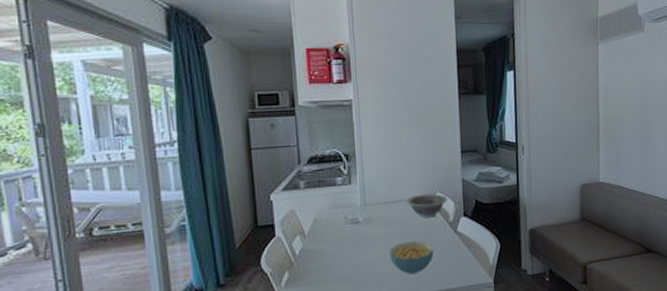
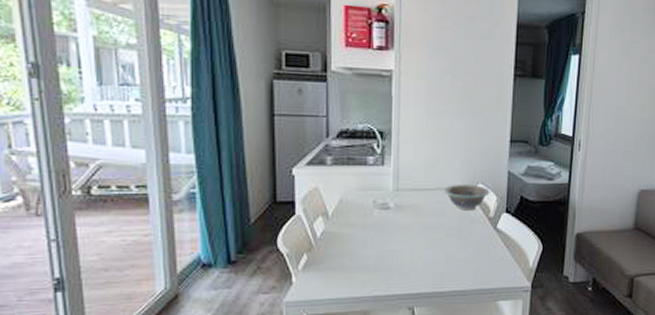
cereal bowl: present [390,240,434,275] -> none [420,233,470,270]

